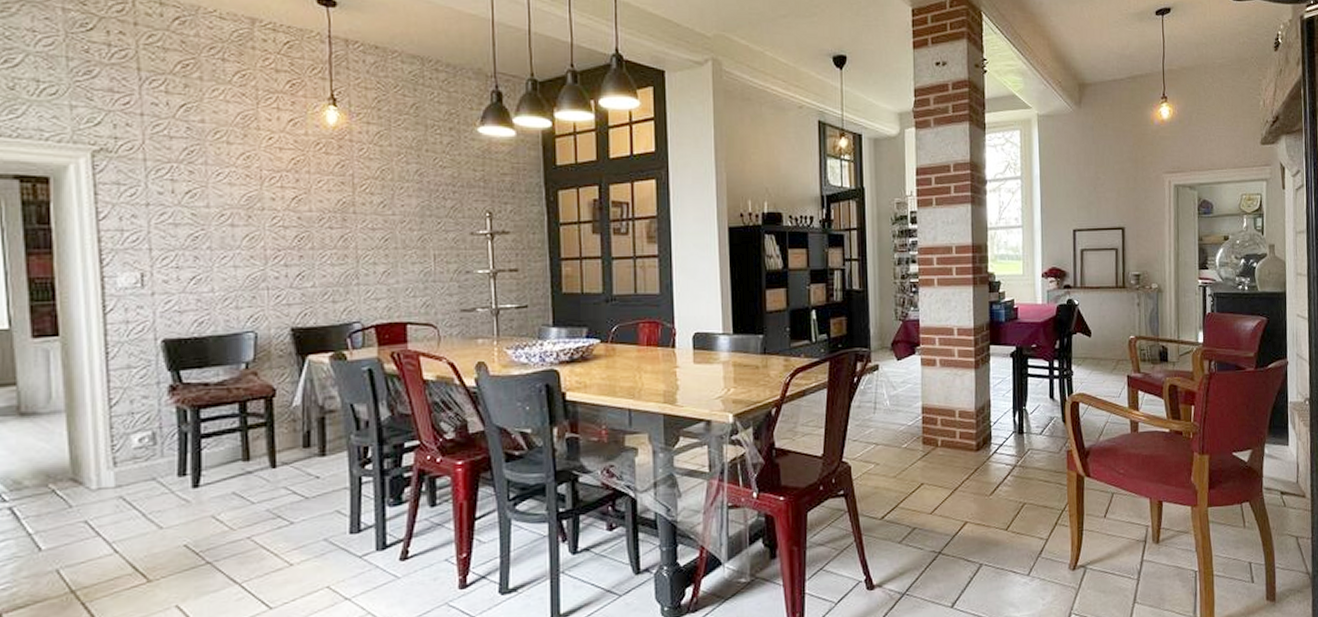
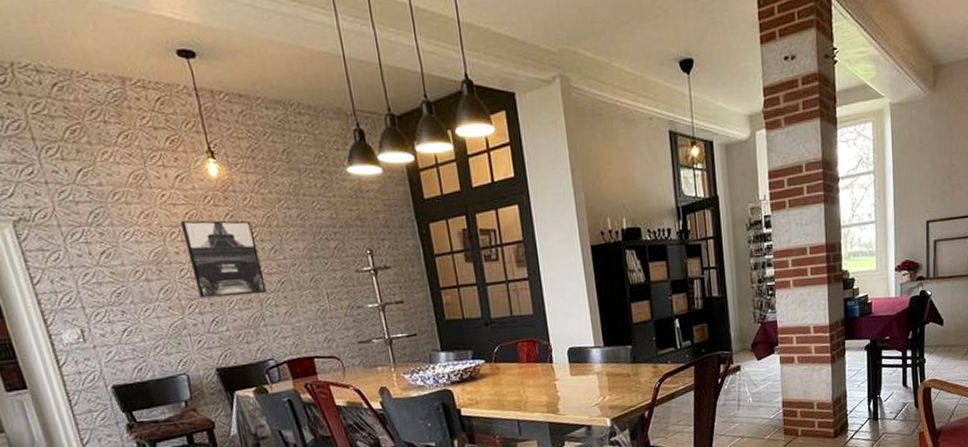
wall art: none [284,166,367,250] -> present [181,220,267,298]

